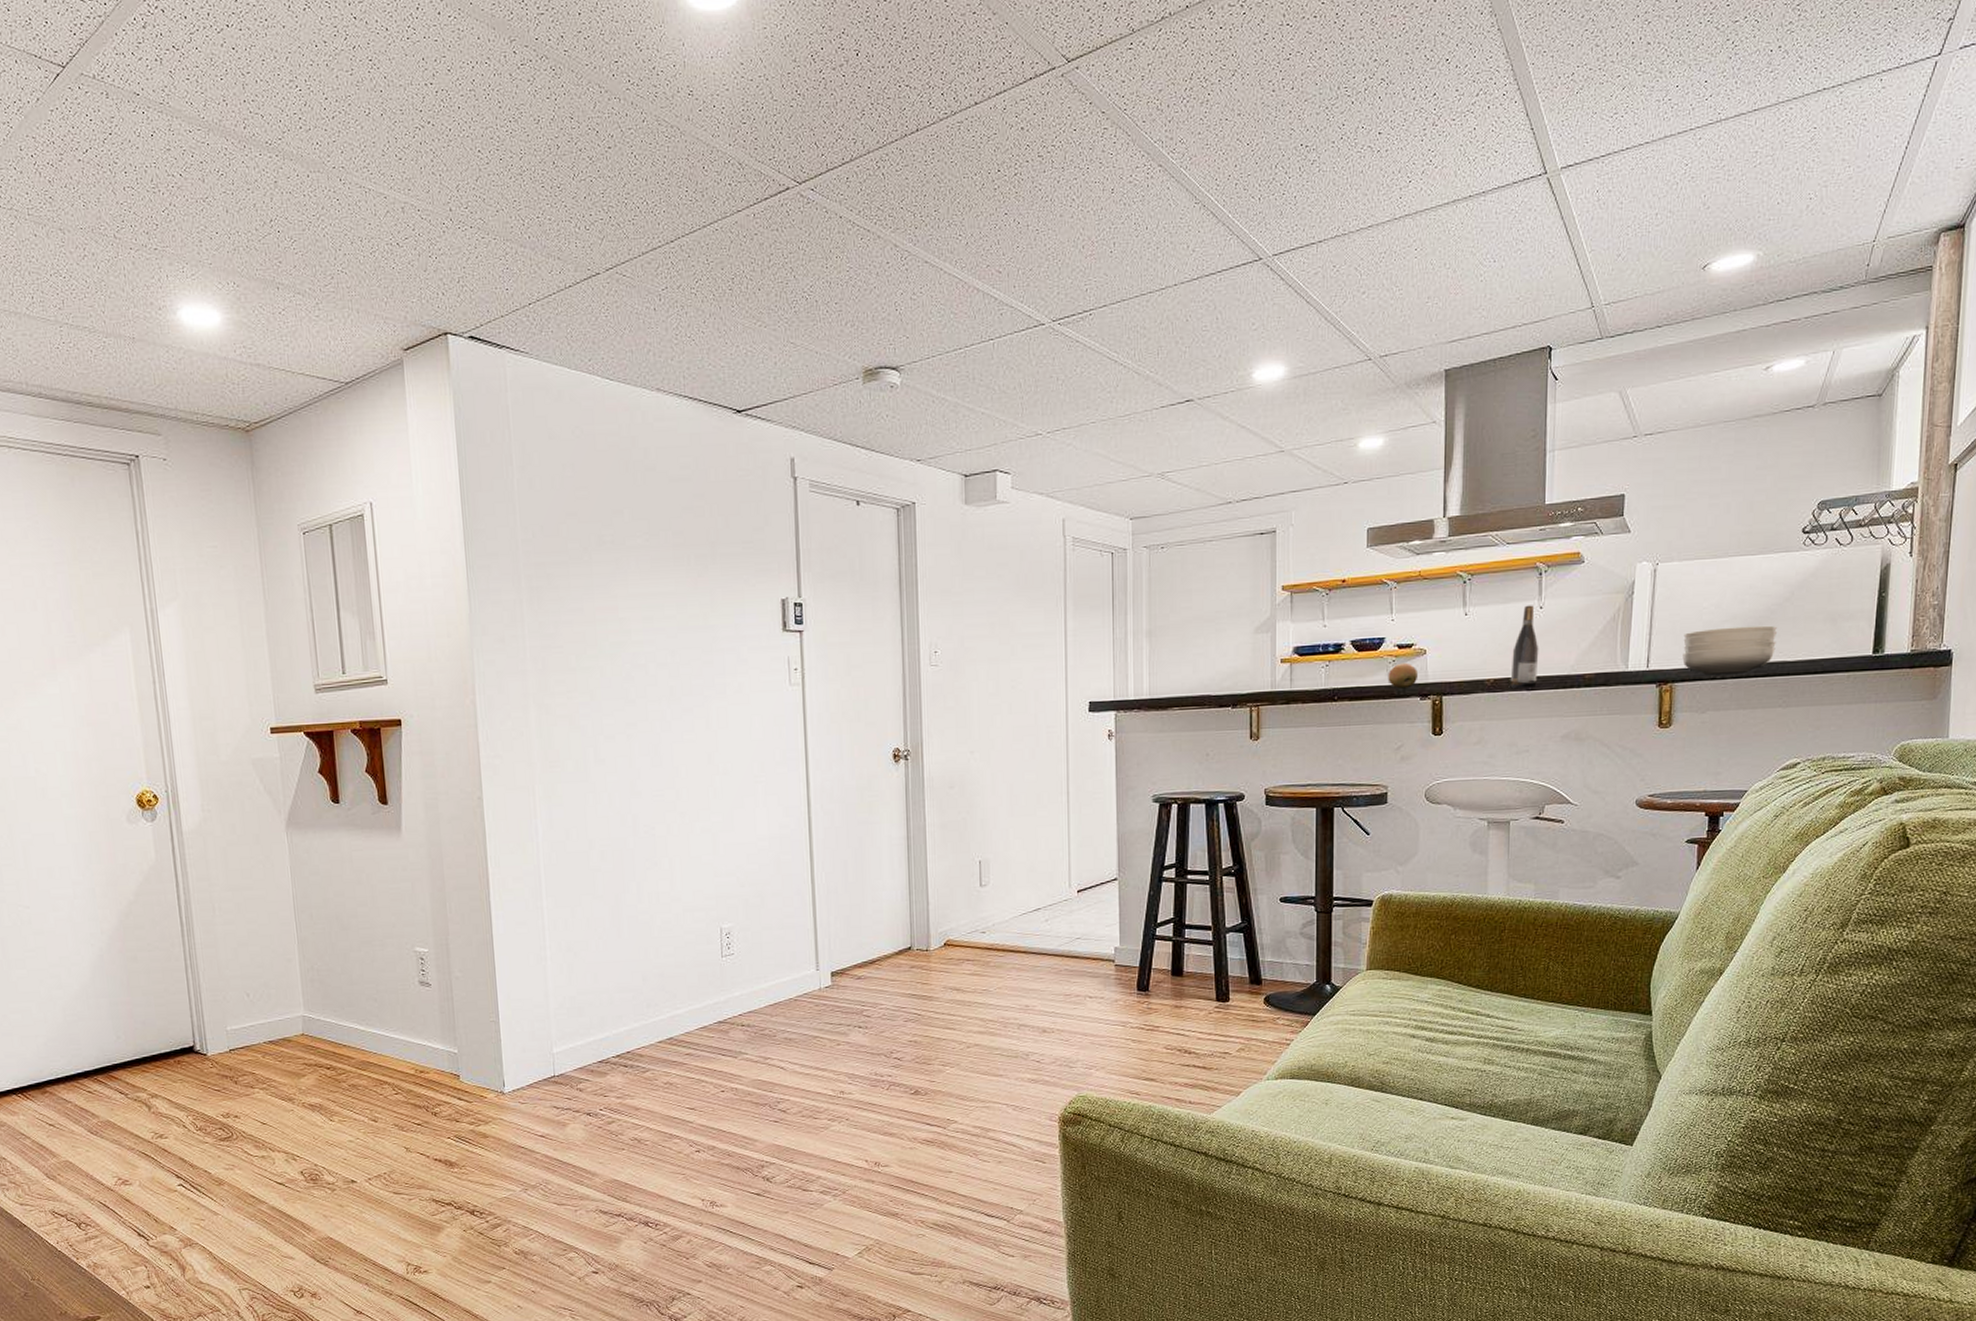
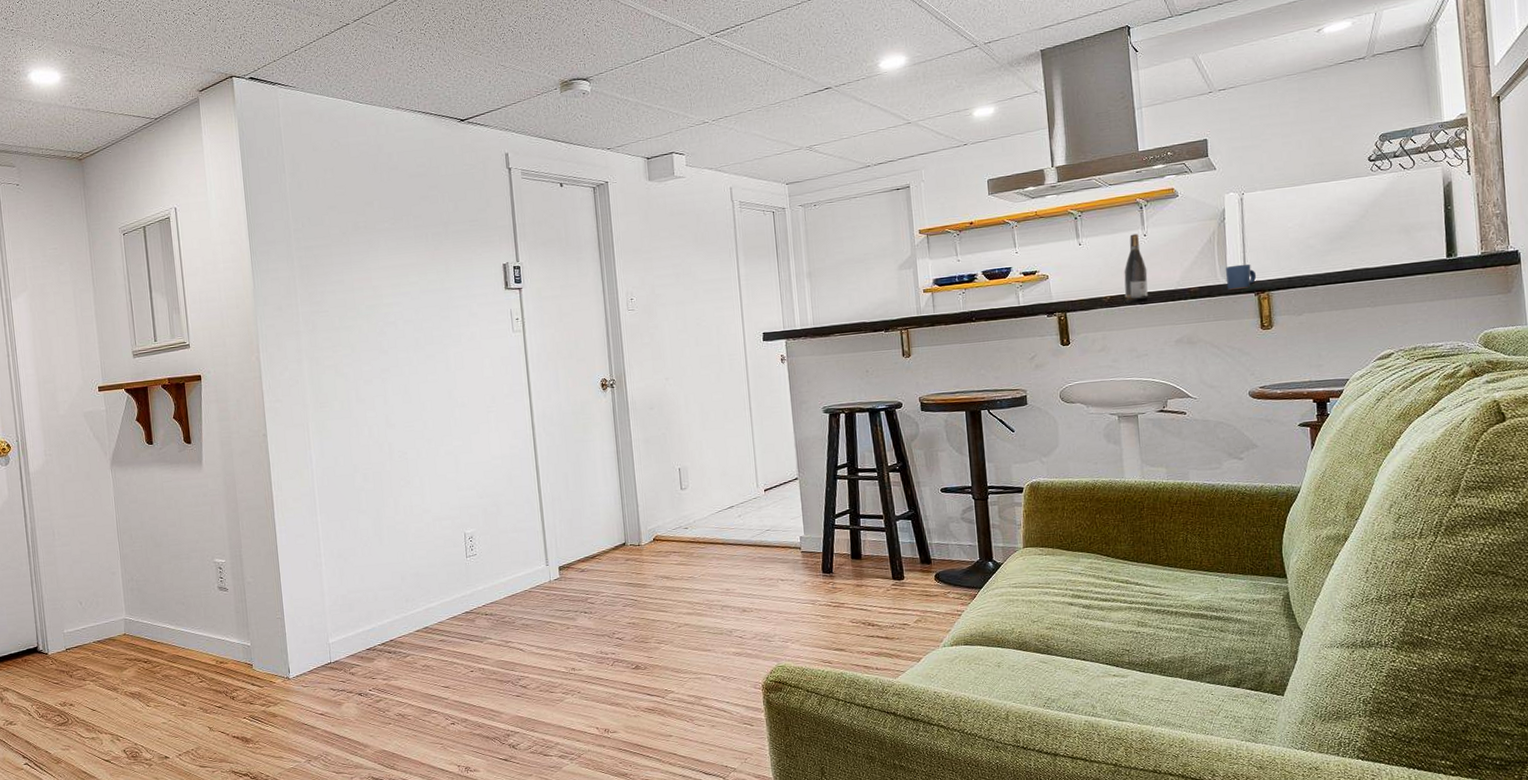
fruit: present [1388,662,1419,689] -> none [1017,287,1044,309]
mug: none [1626,648,1661,680] -> present [1225,264,1257,291]
bowl: present [1682,625,1778,676] -> none [1274,239,1358,284]

